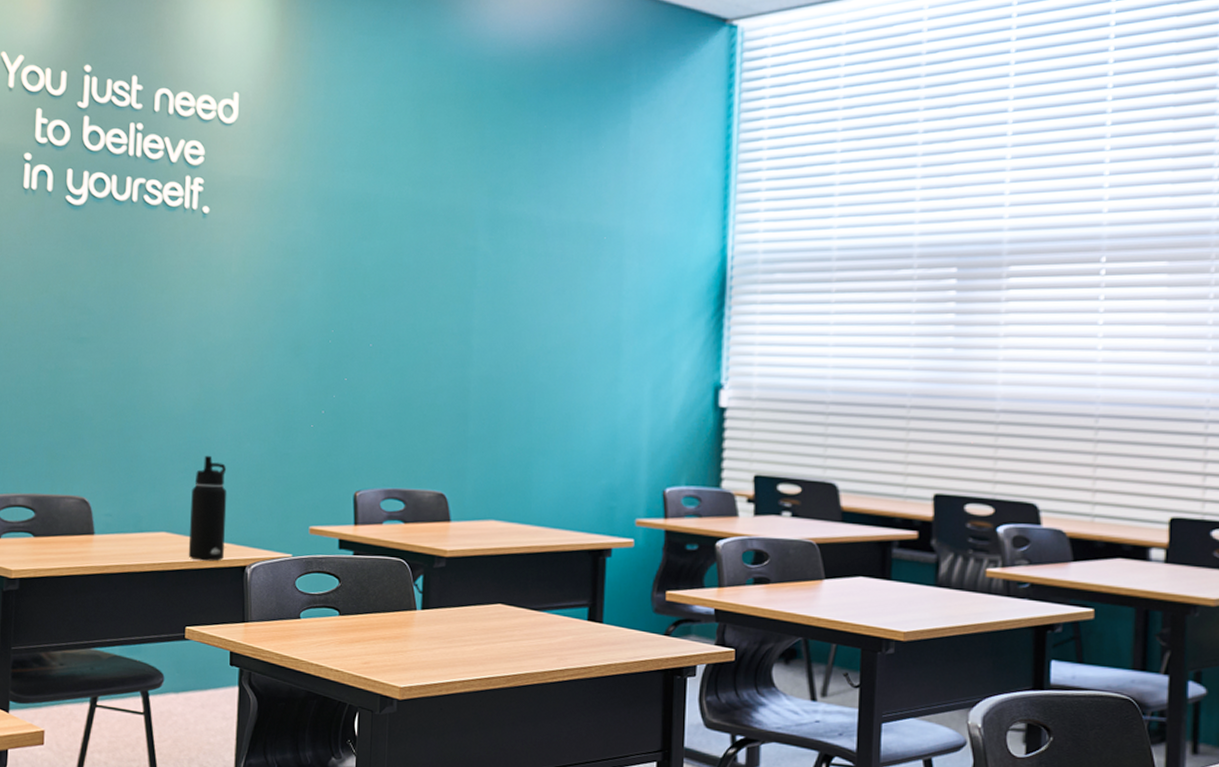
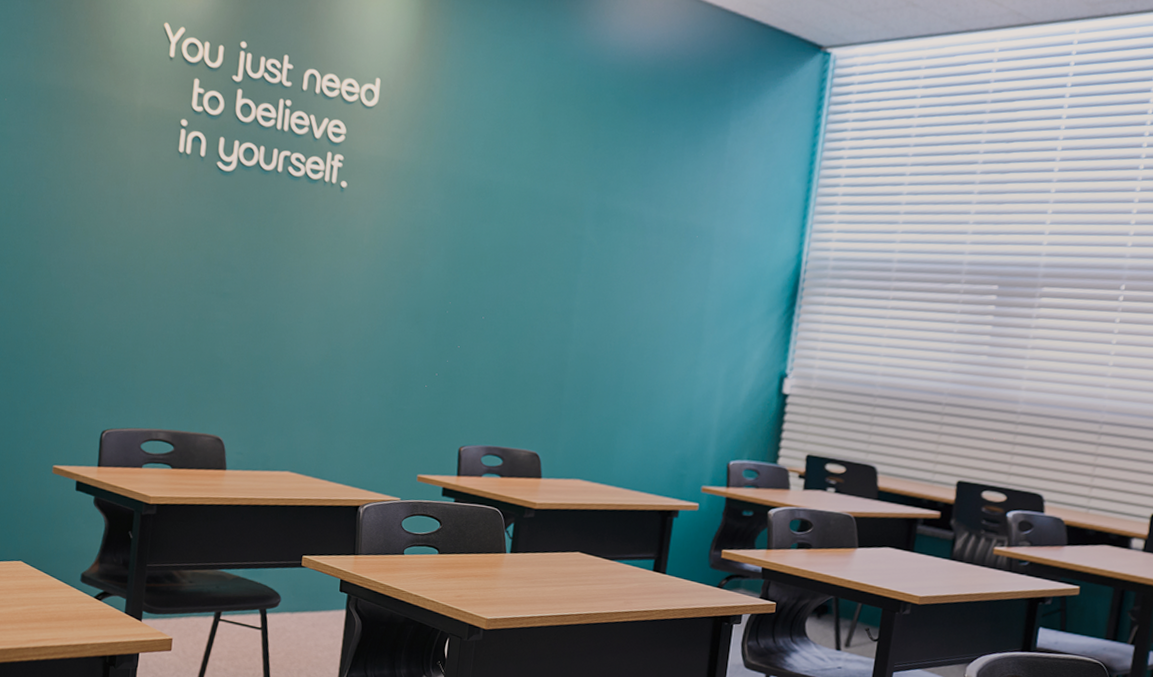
water bottle: present [188,455,227,562] -> none [308,406,348,501]

